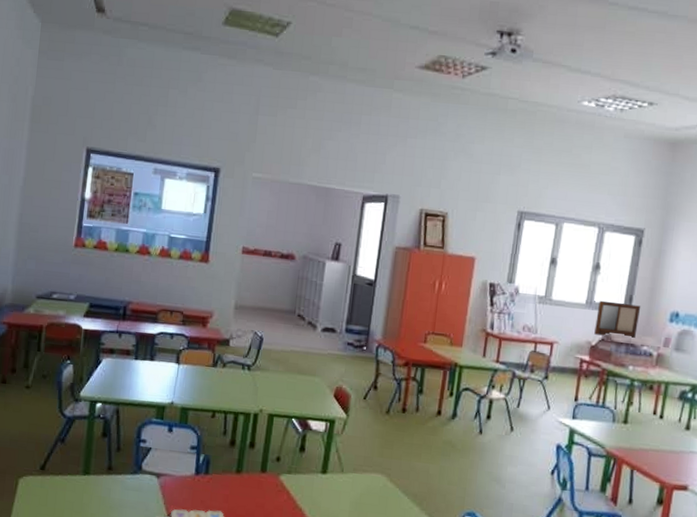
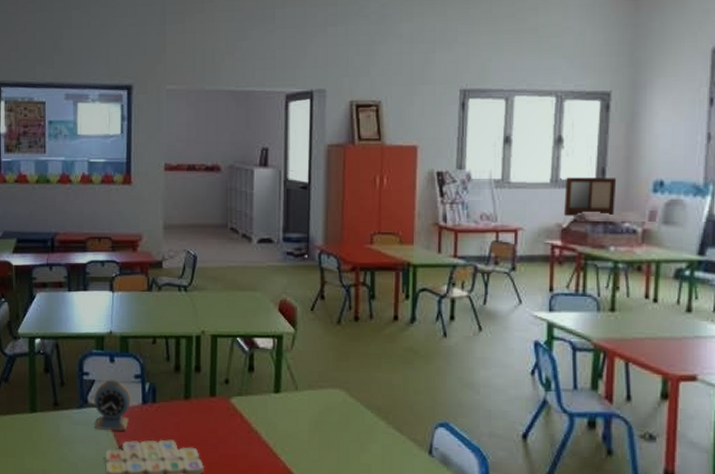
alarm clock: none [145,448,185,500] -> present [94,379,131,432]

